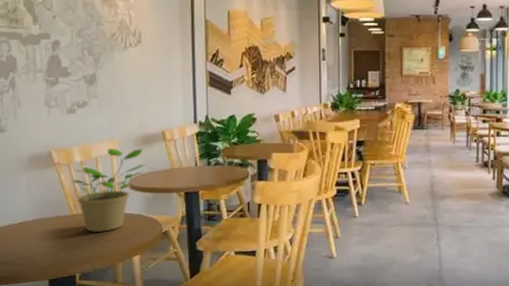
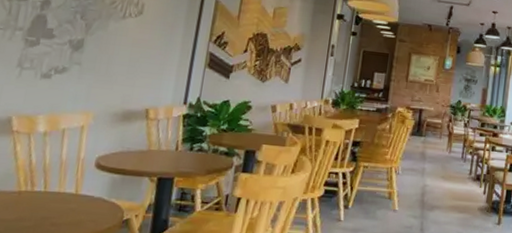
potted plant: present [72,149,146,233] -> none [29,121,120,215]

